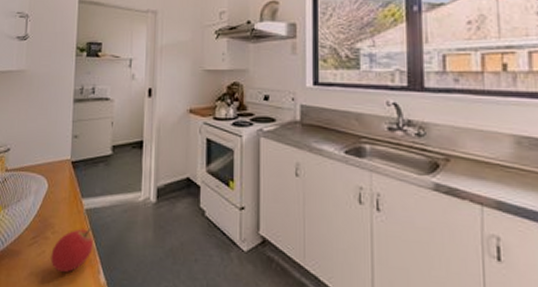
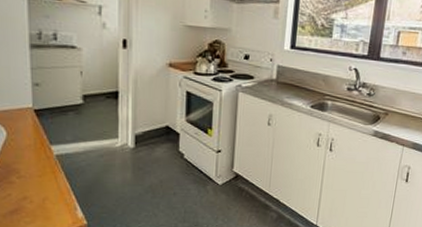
fruit: present [50,228,93,273] -> none [18,172,67,212]

